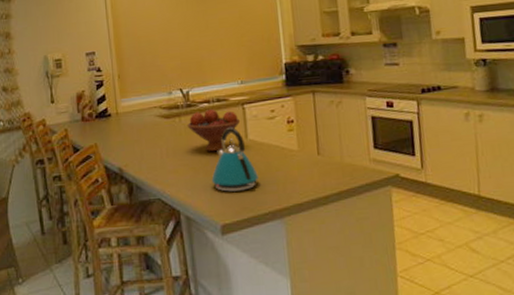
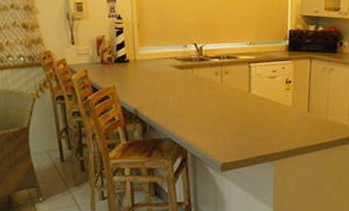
fruit bowl: present [187,109,241,152] -> none [198,65,246,102]
kettle: present [211,128,259,192] -> none [216,83,256,137]

